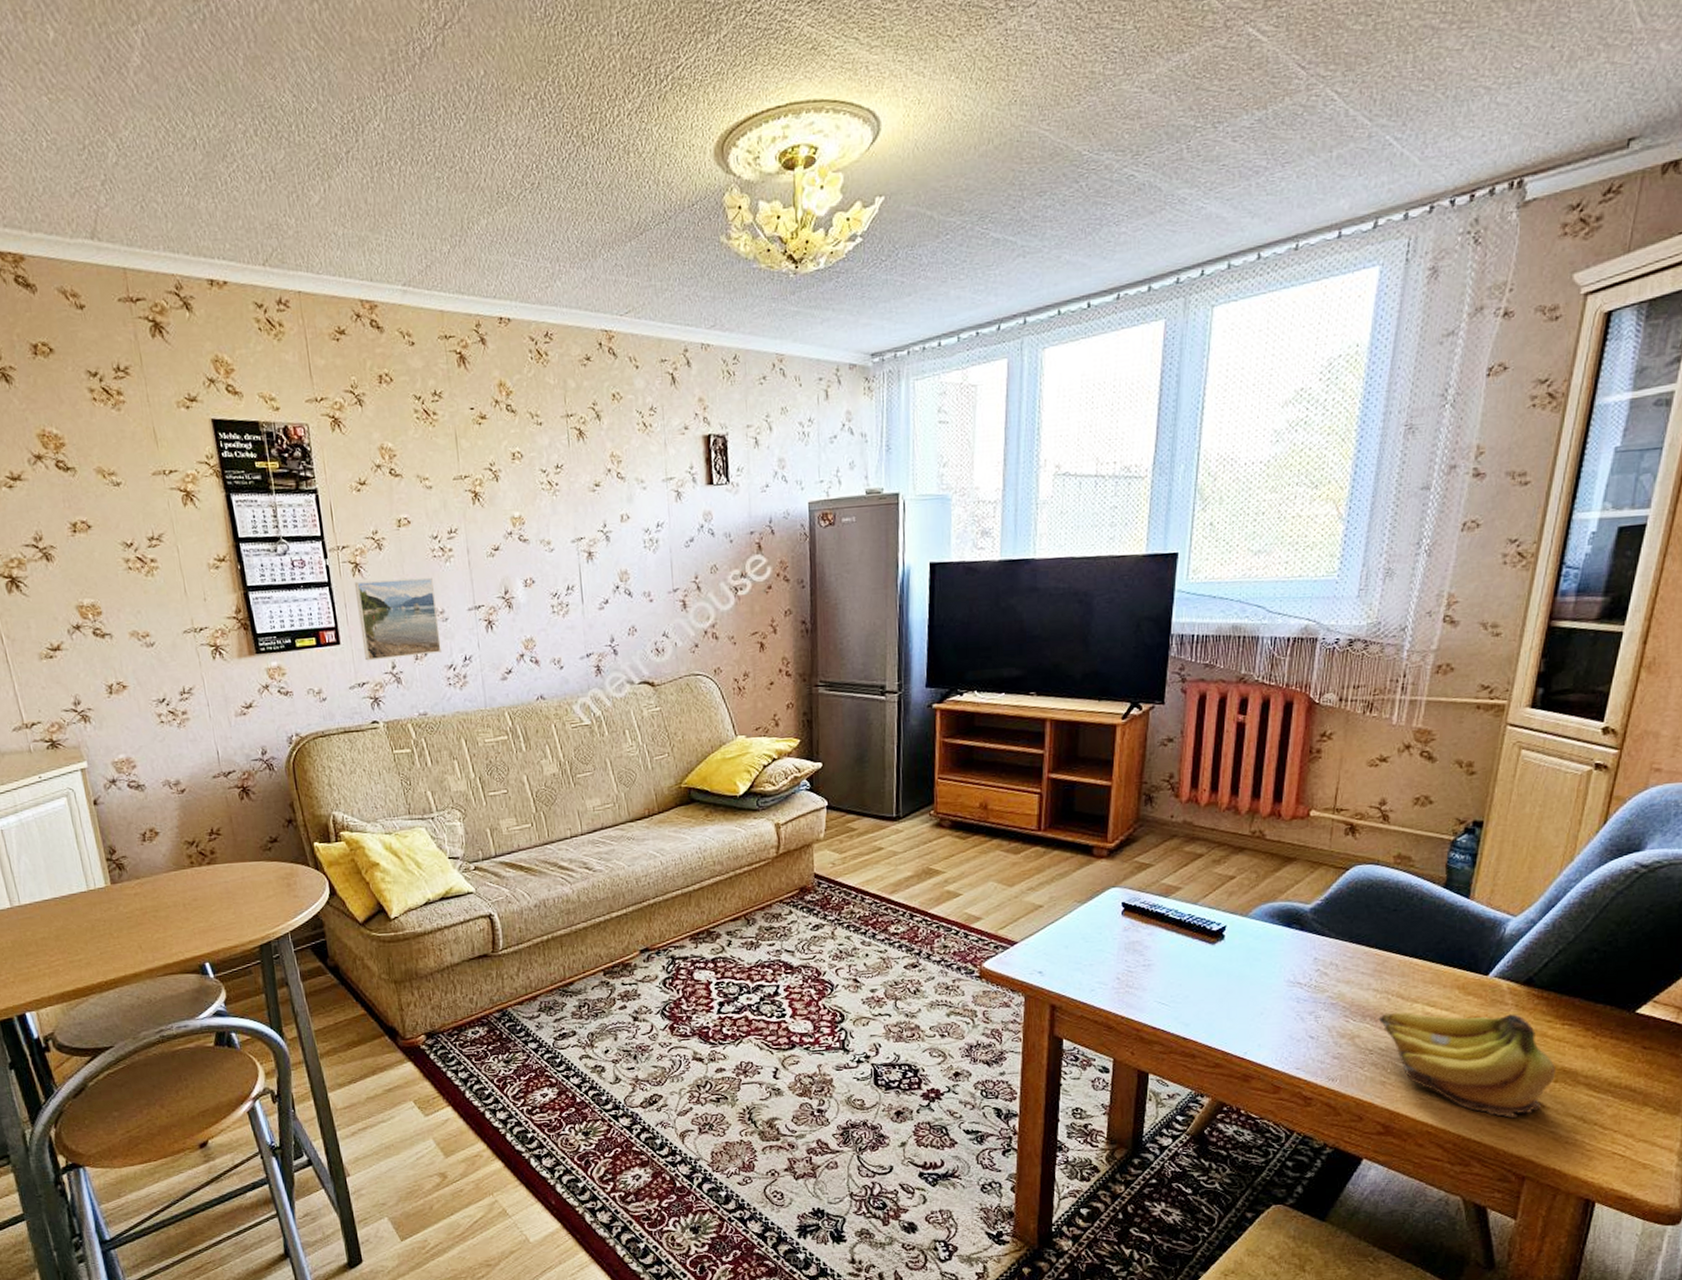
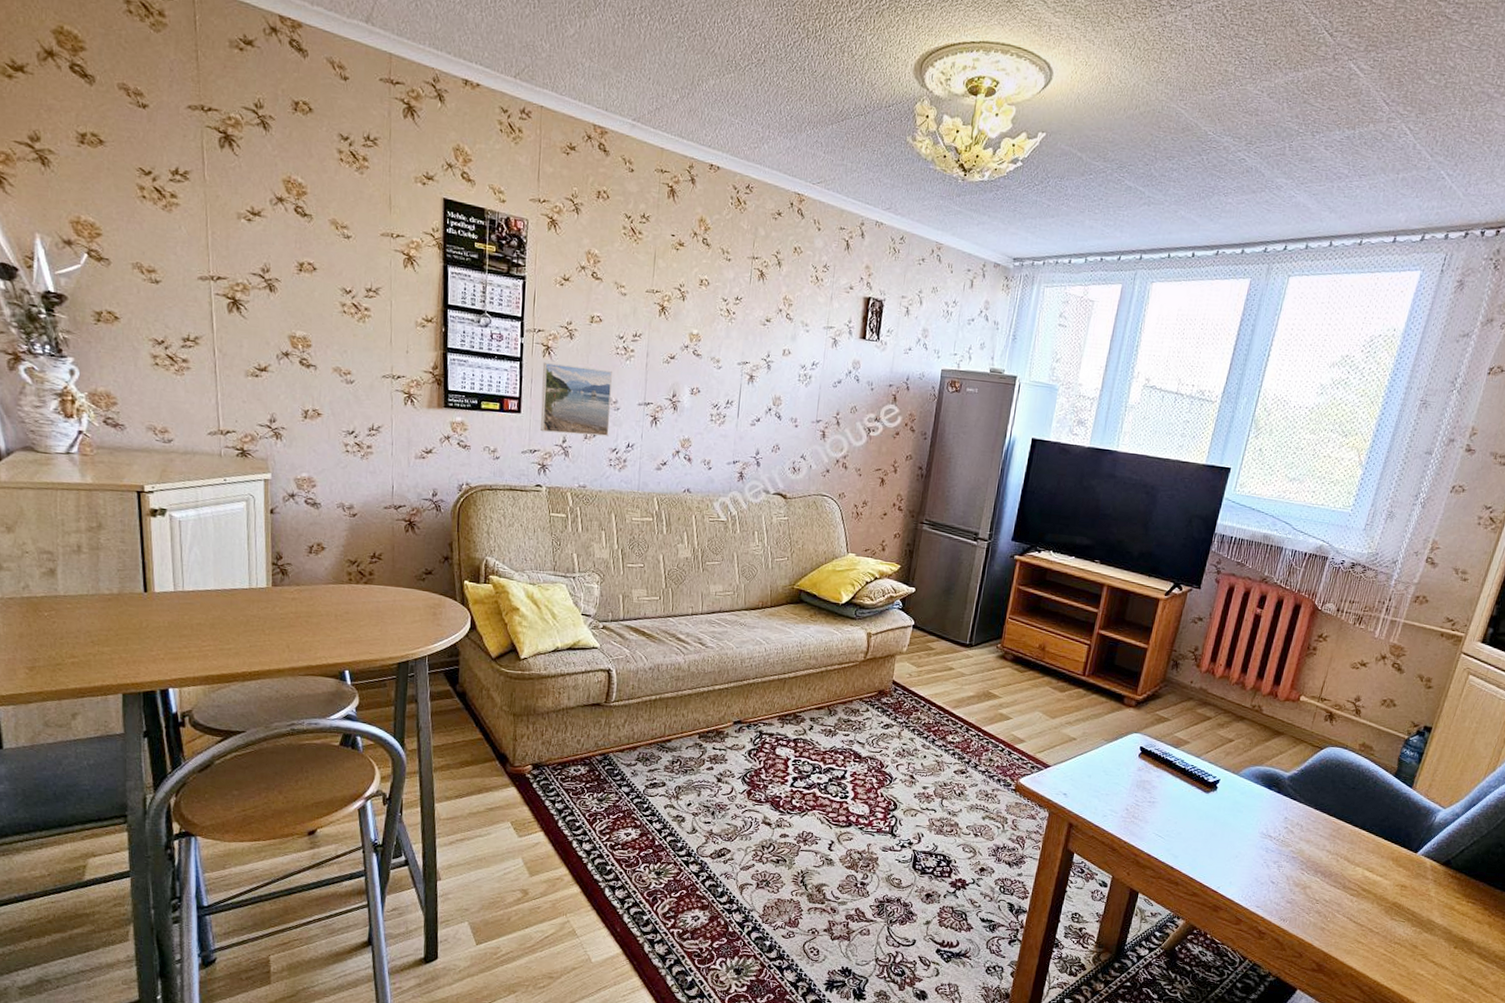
fruit: present [1378,1012,1555,1118] -> none [1327,871,1457,973]

